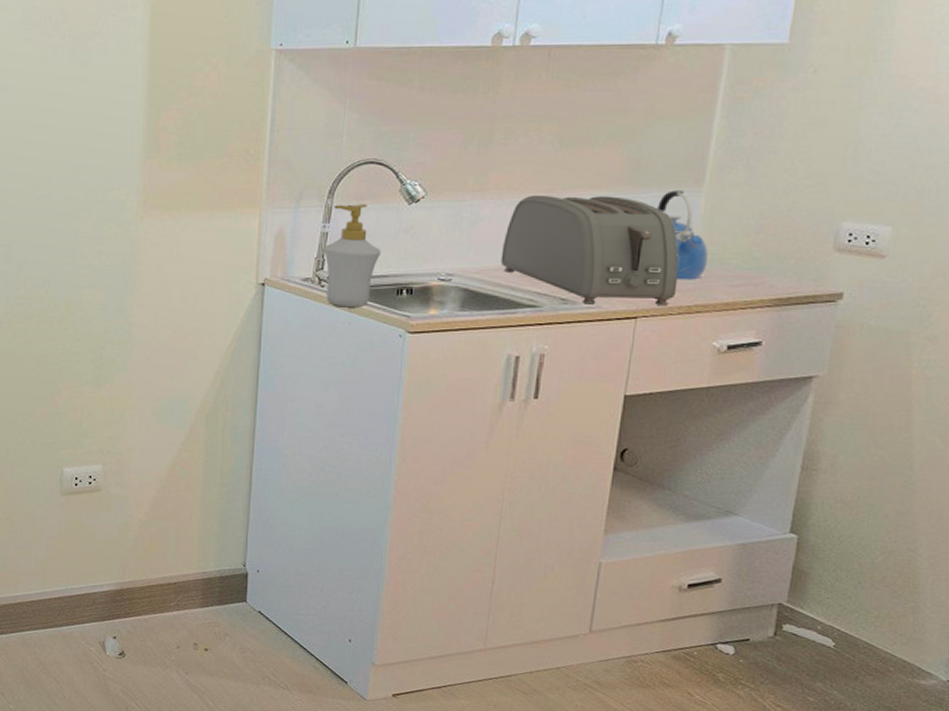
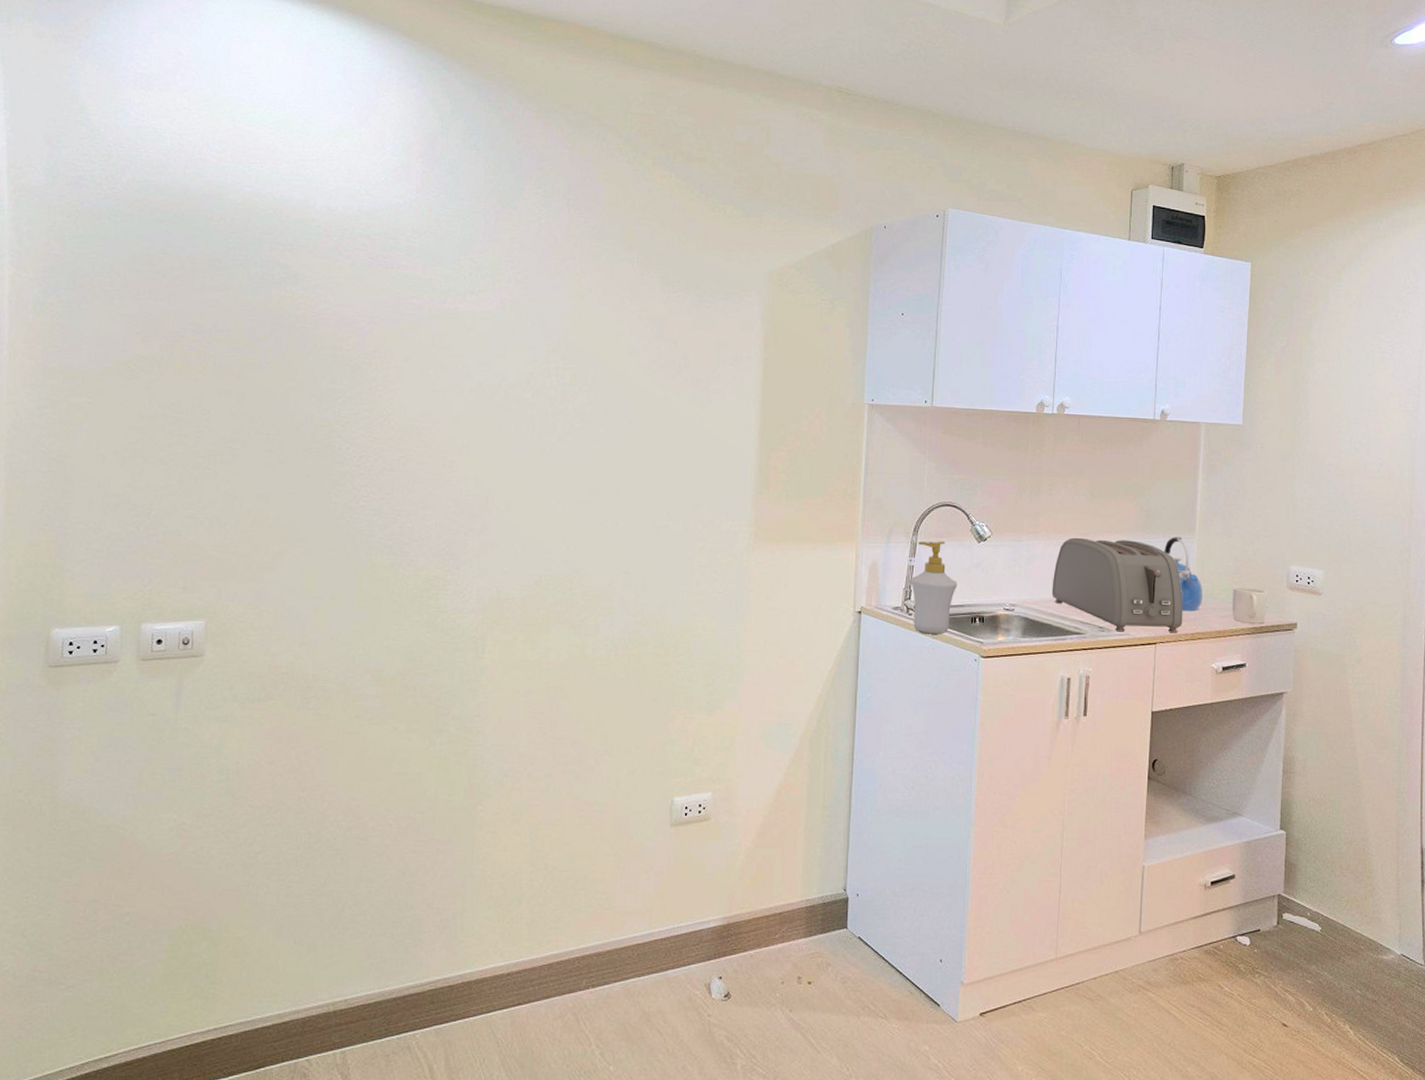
mug: none [747,248,804,295] -> present [1232,586,1268,625]

